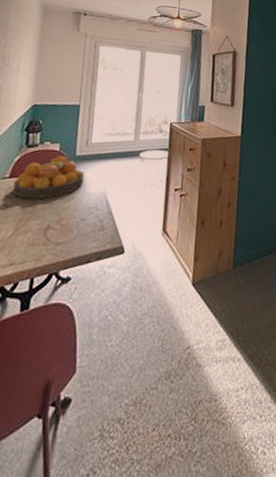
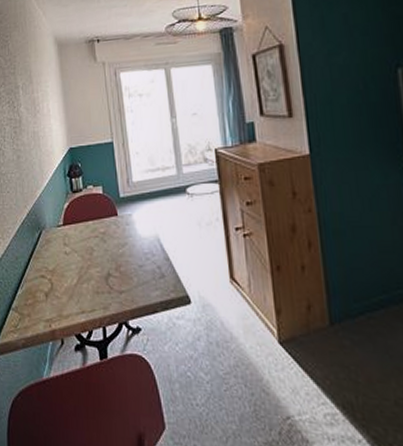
fruit bowl: present [12,156,85,200] -> none [68,199,134,247]

